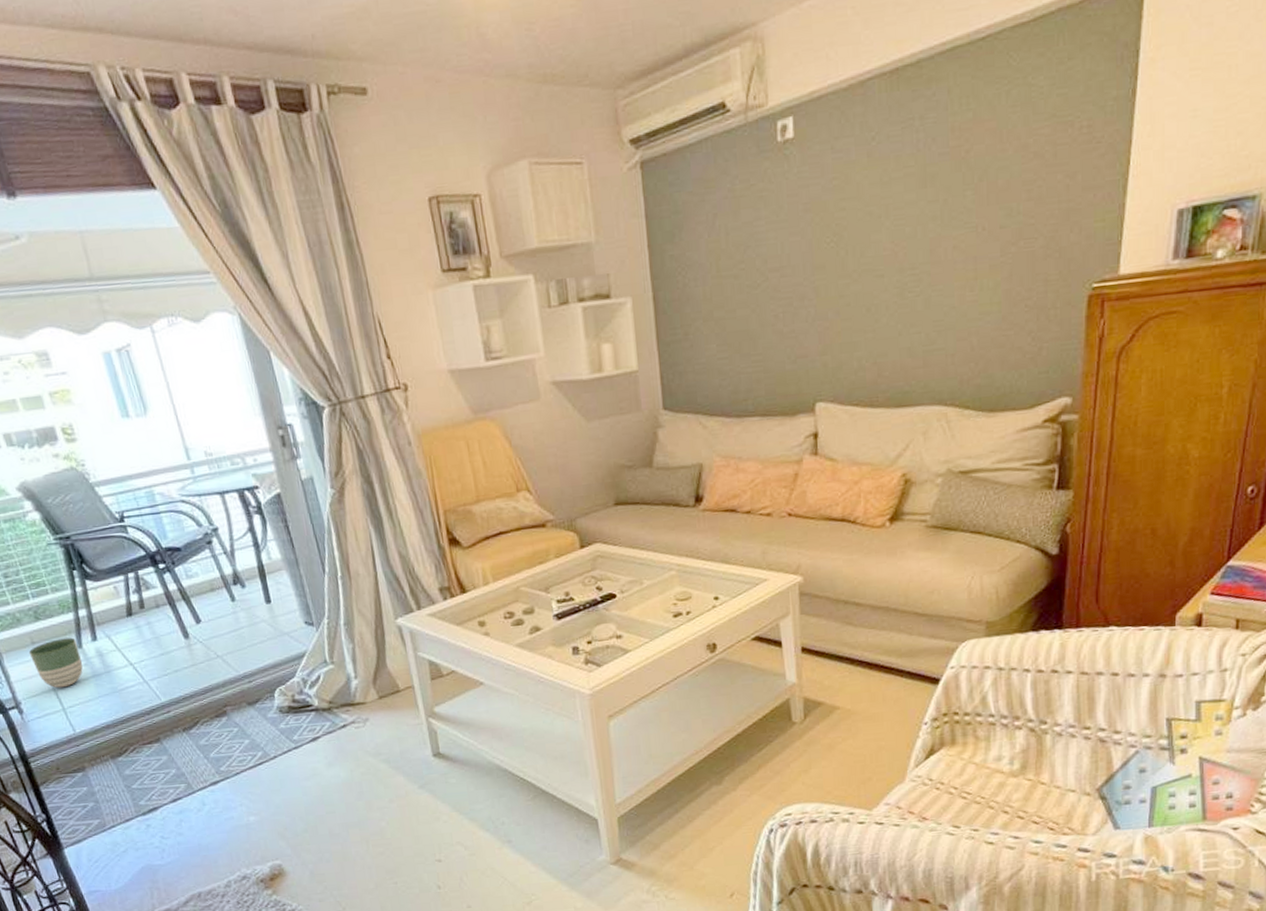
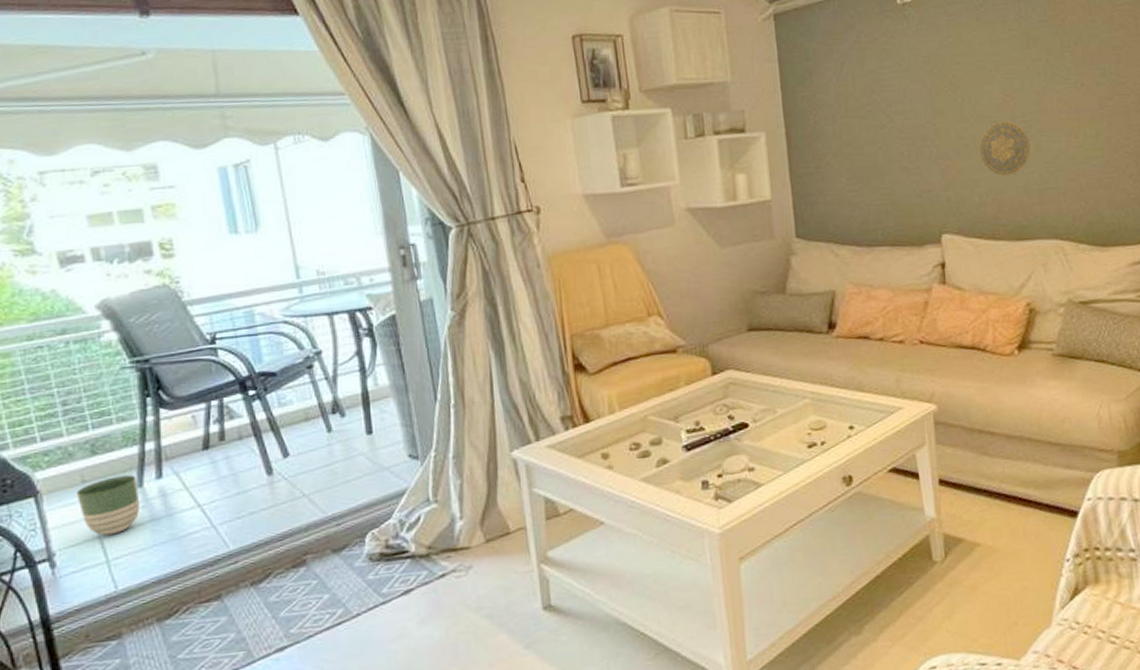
decorative plate: none [861,274,919,338] -> present [979,121,1031,176]

